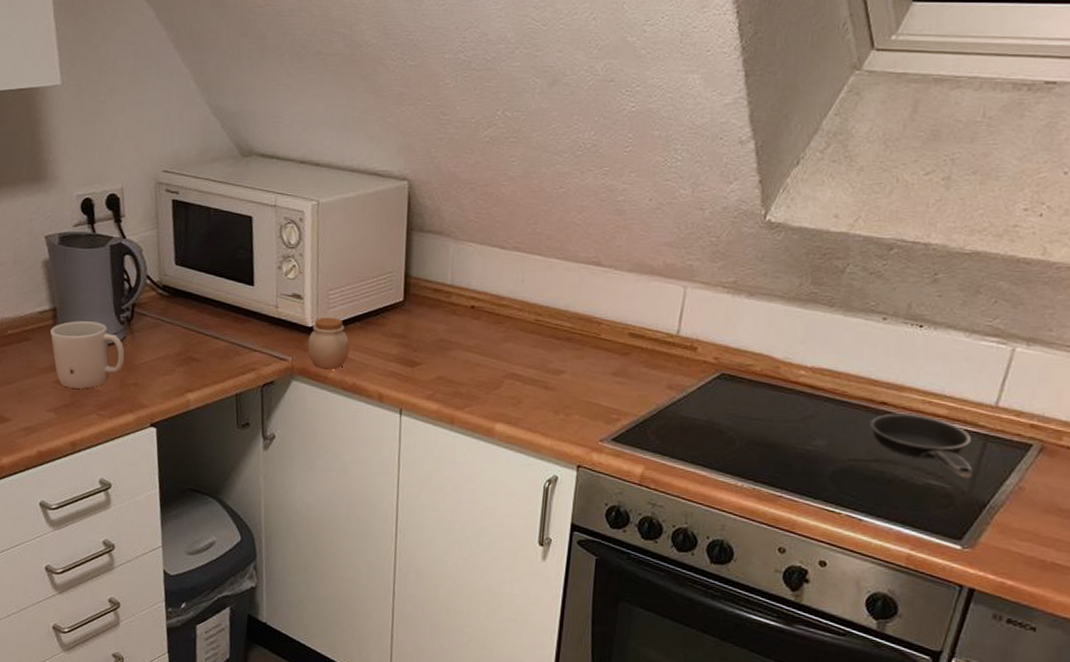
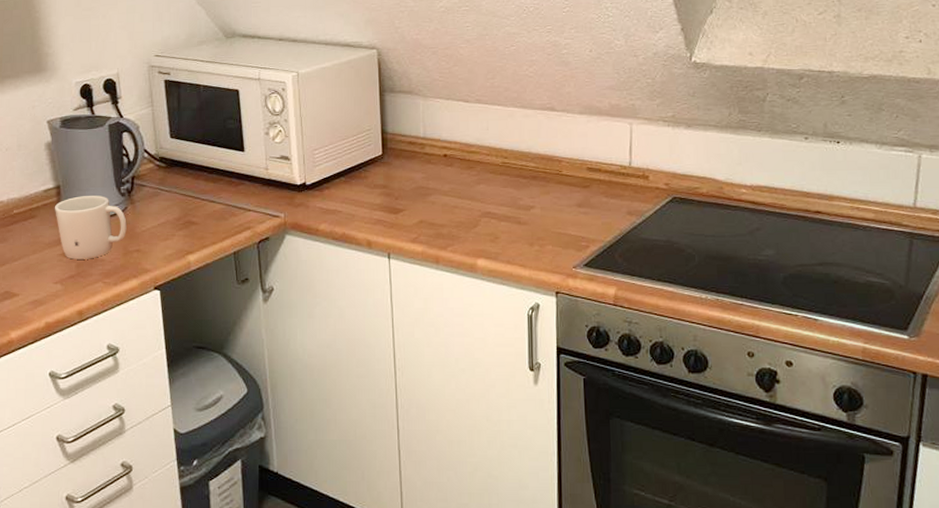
jar: present [307,317,350,371] -> none [298,174,337,223]
frying pan: present [870,413,974,479] -> none [809,220,906,274]

